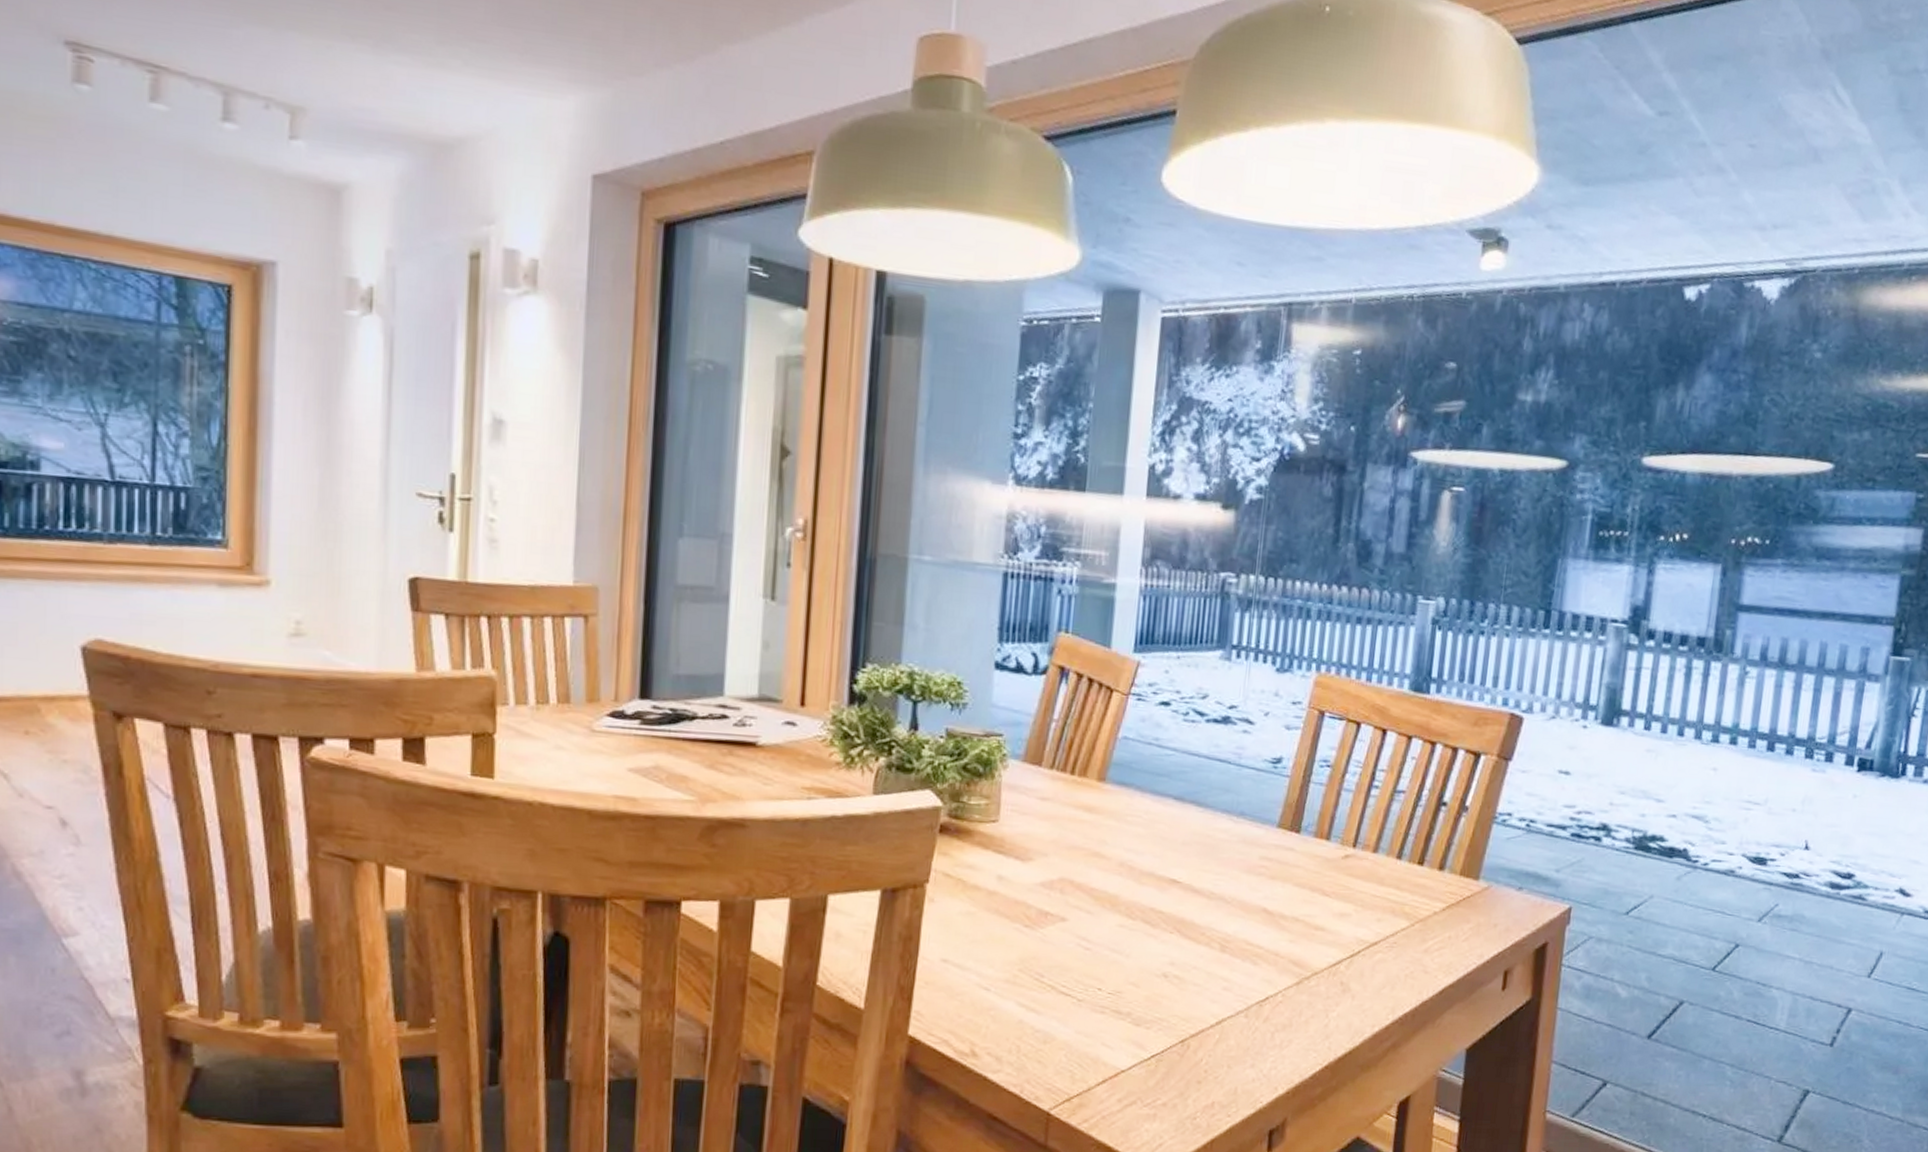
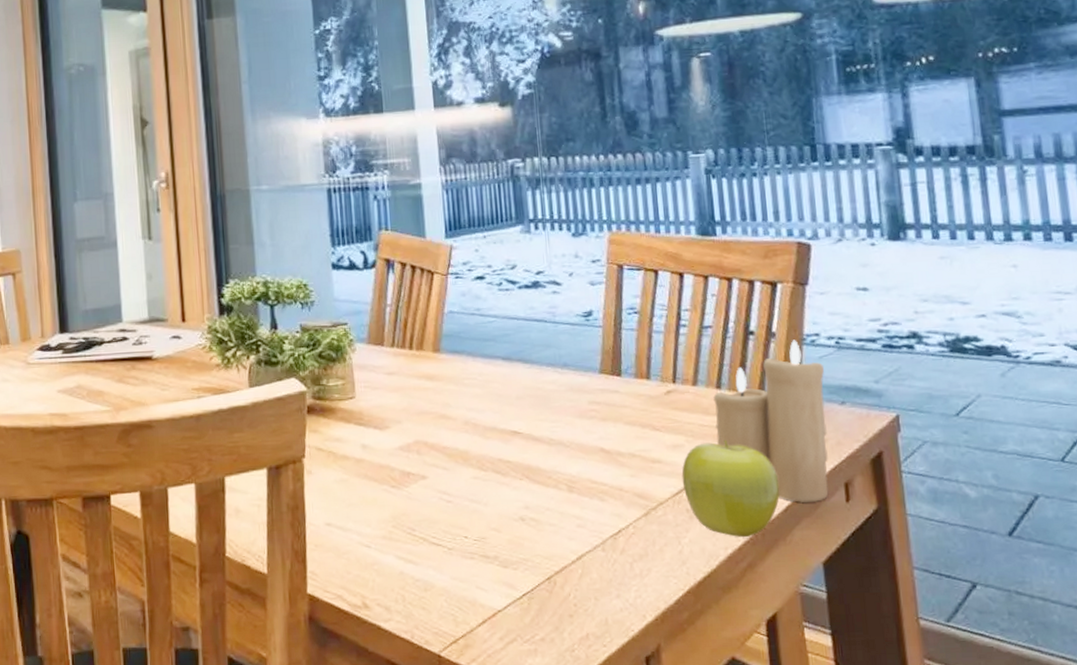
fruit: none [1342,913,1441,1016] -> present [681,439,780,537]
candle: none [1386,816,1509,987] -> present [713,339,829,502]

